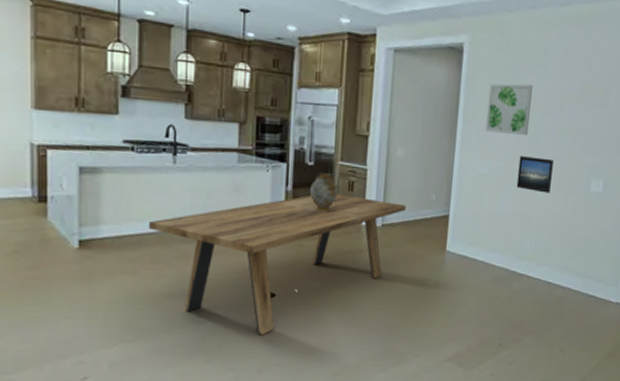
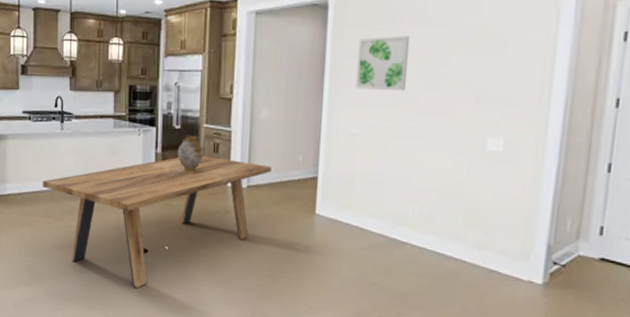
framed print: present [516,156,553,193] -> none [393,113,438,153]

